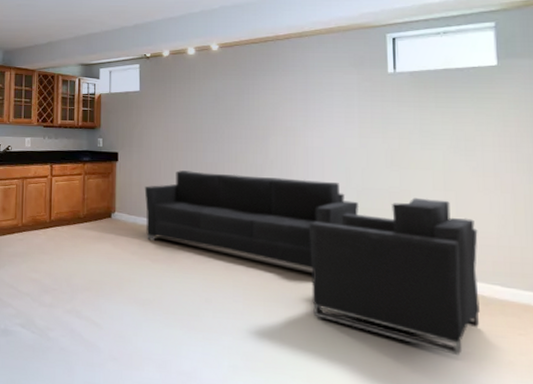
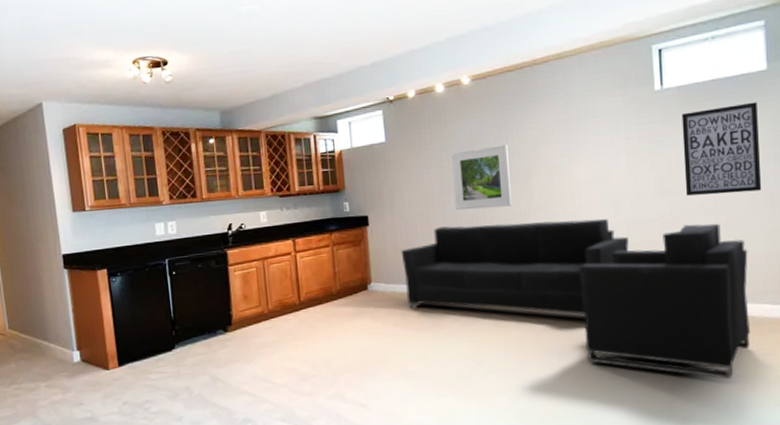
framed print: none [196,105,250,160] -> present [451,144,513,211]
wall art: none [413,93,492,175] -> present [681,102,762,196]

